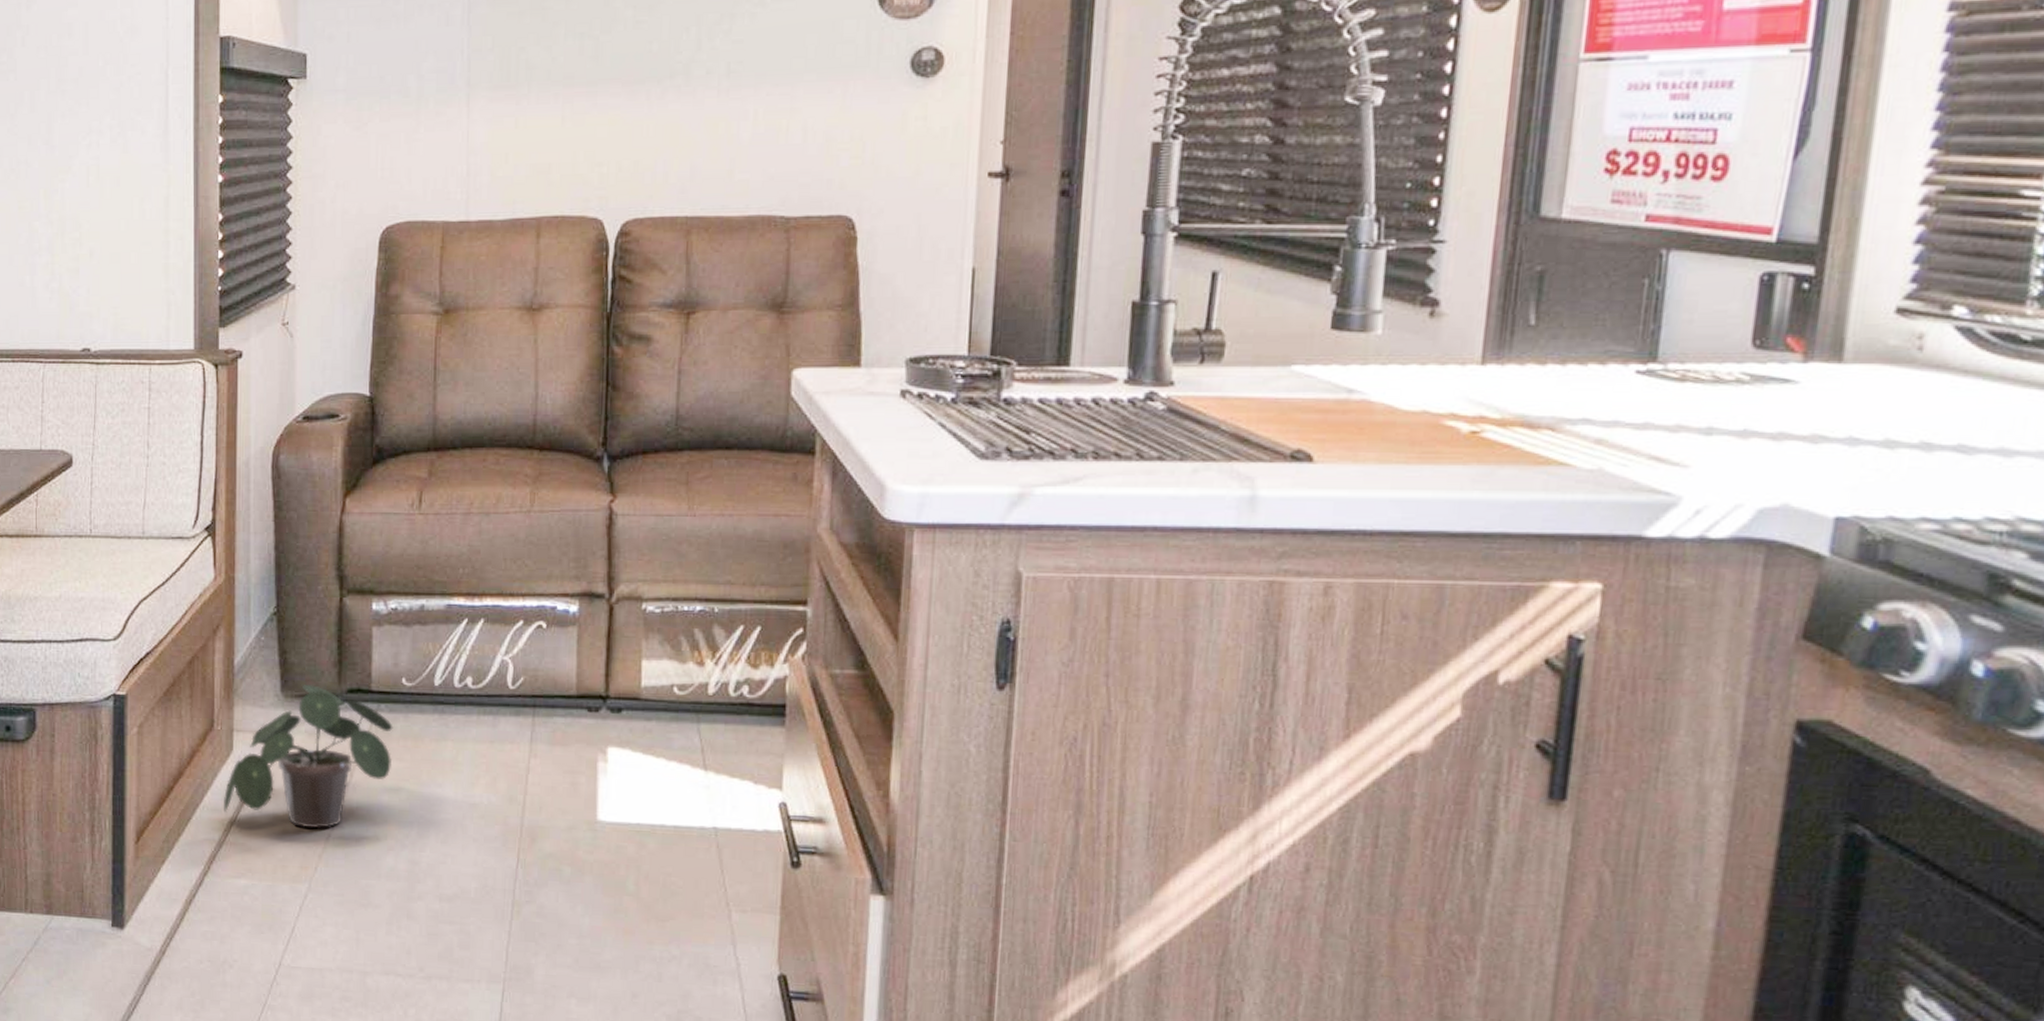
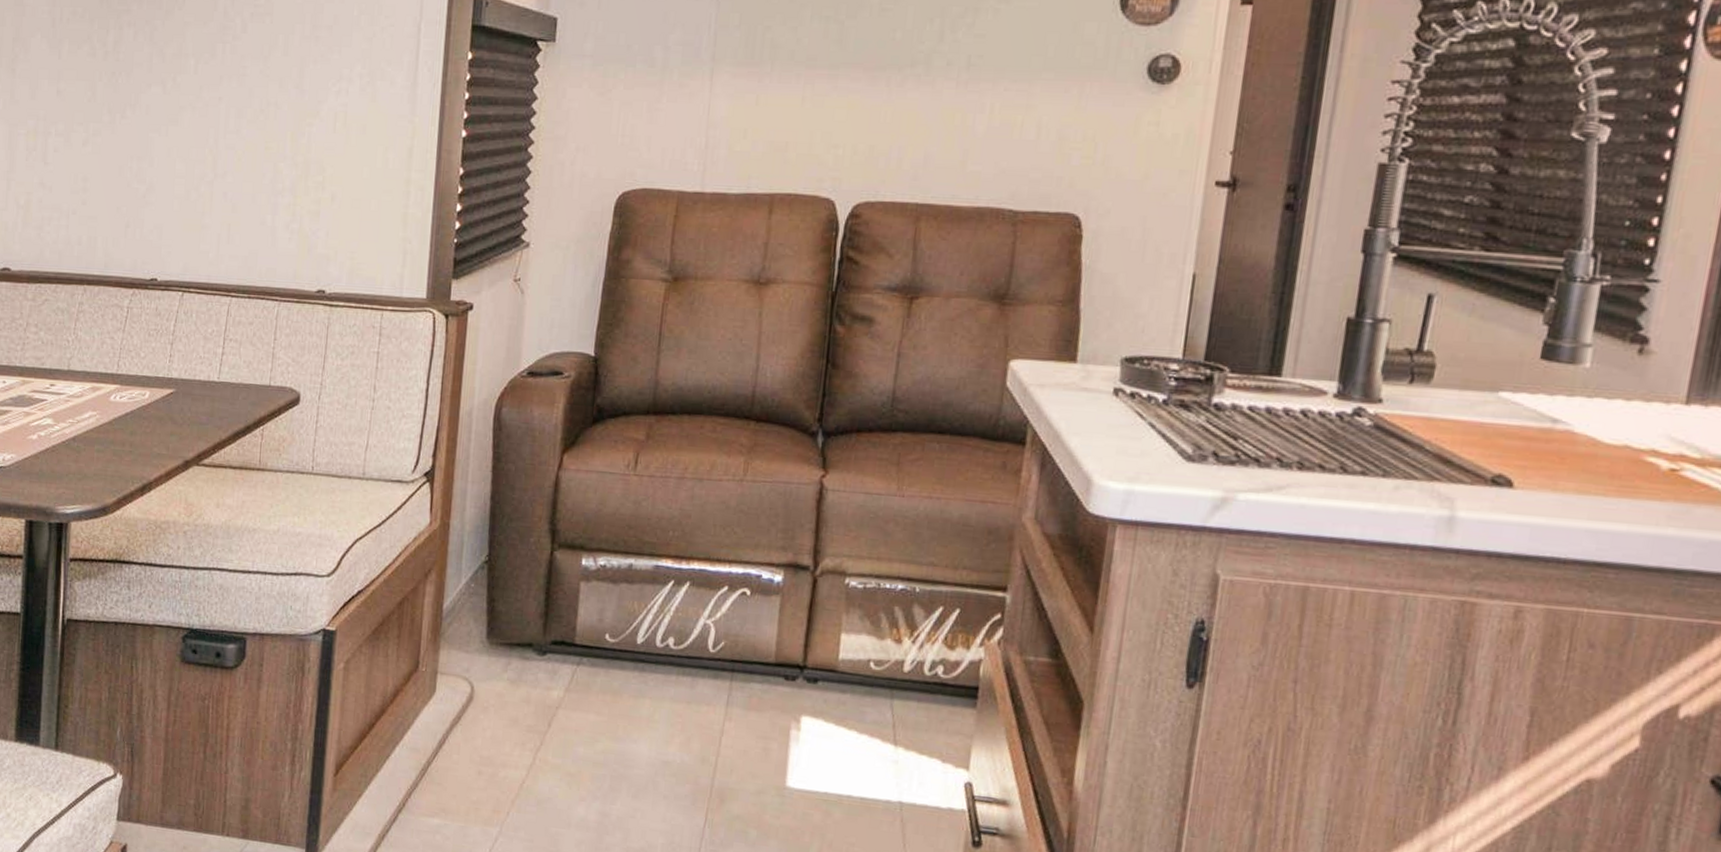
potted plant: present [224,685,393,829] -> none [422,633,594,775]

